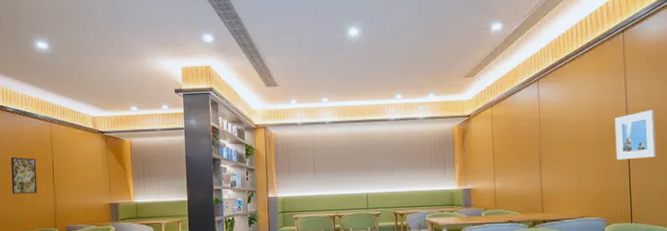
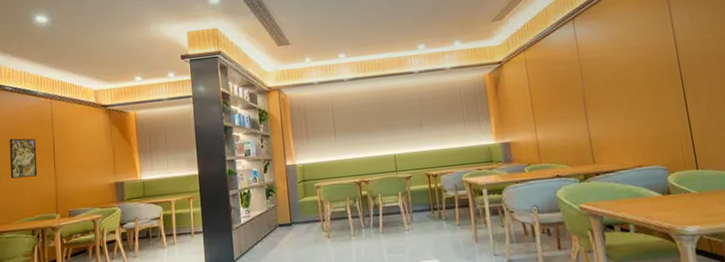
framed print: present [614,110,657,160] -> none [663,42,717,100]

